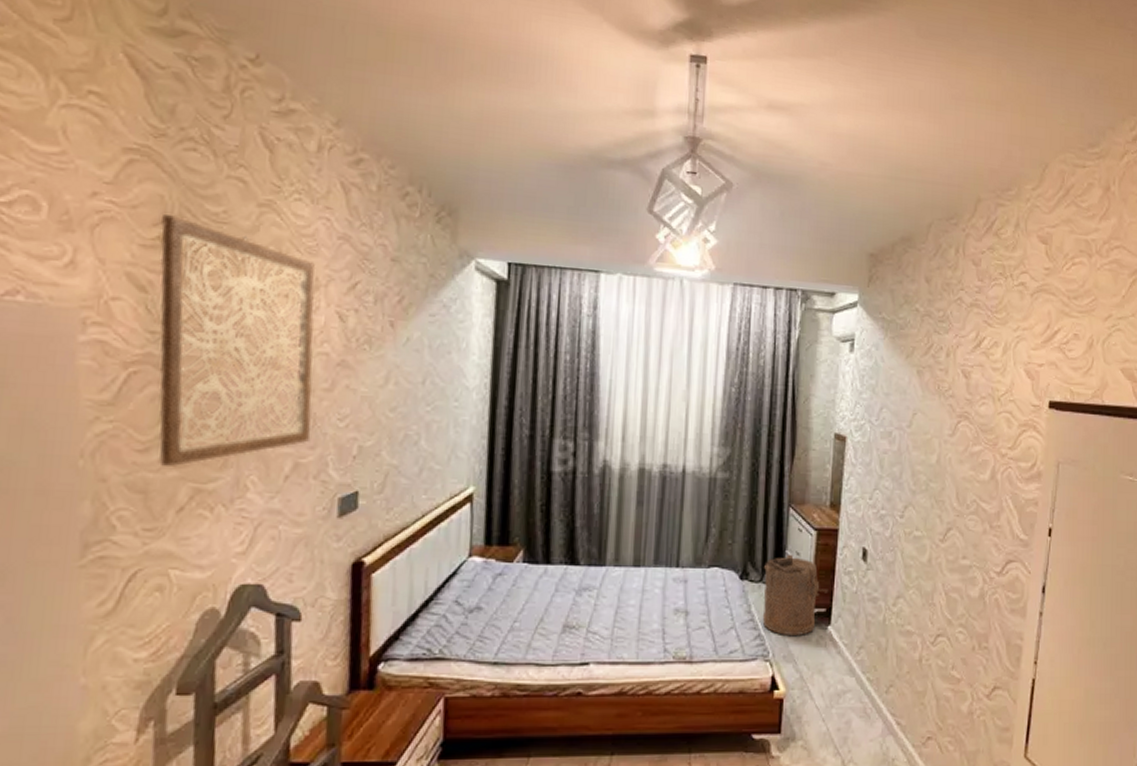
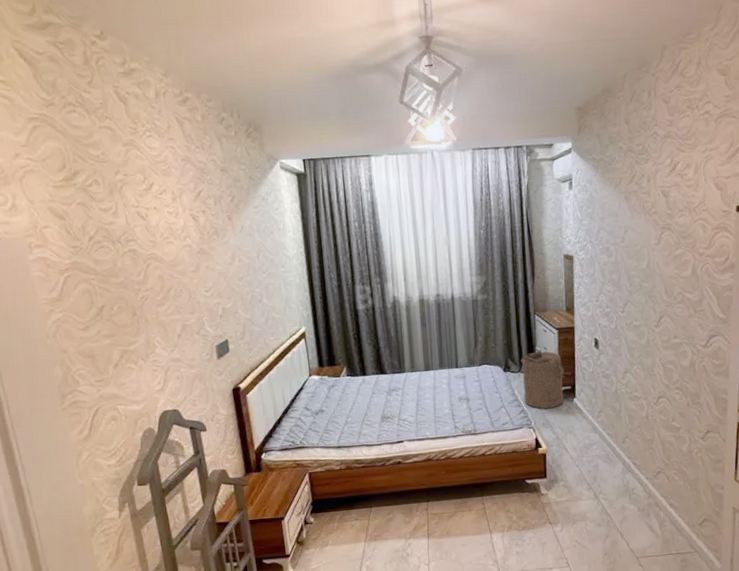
wall art: present [159,215,316,468] -> none [63,162,190,338]

